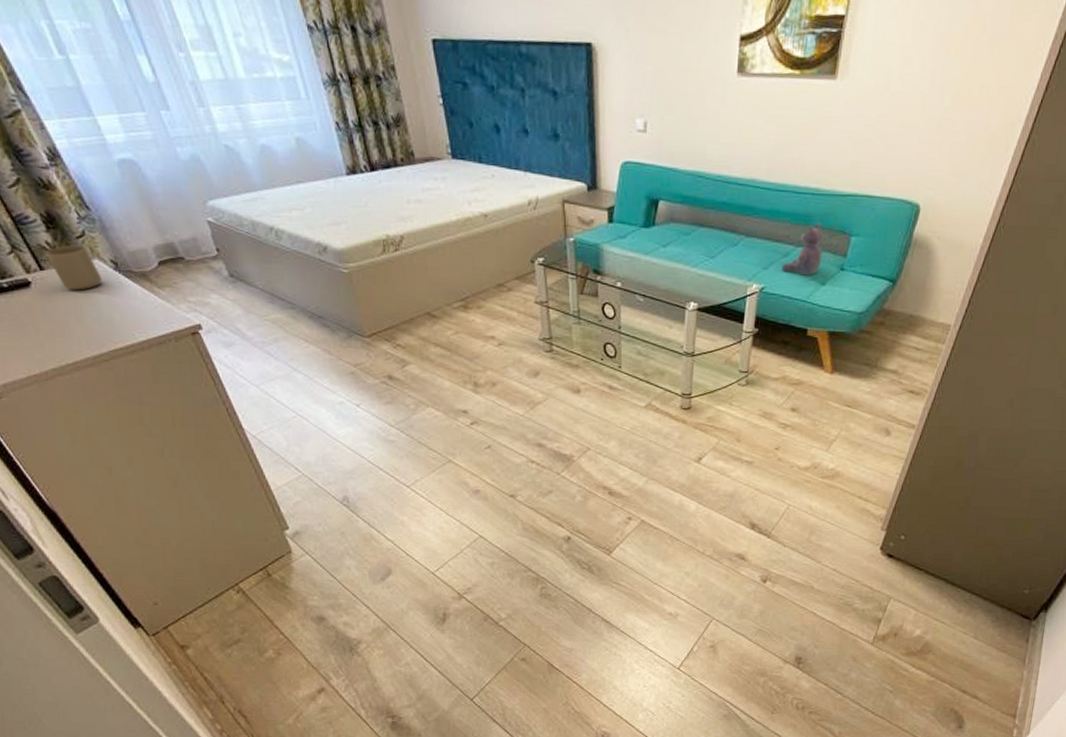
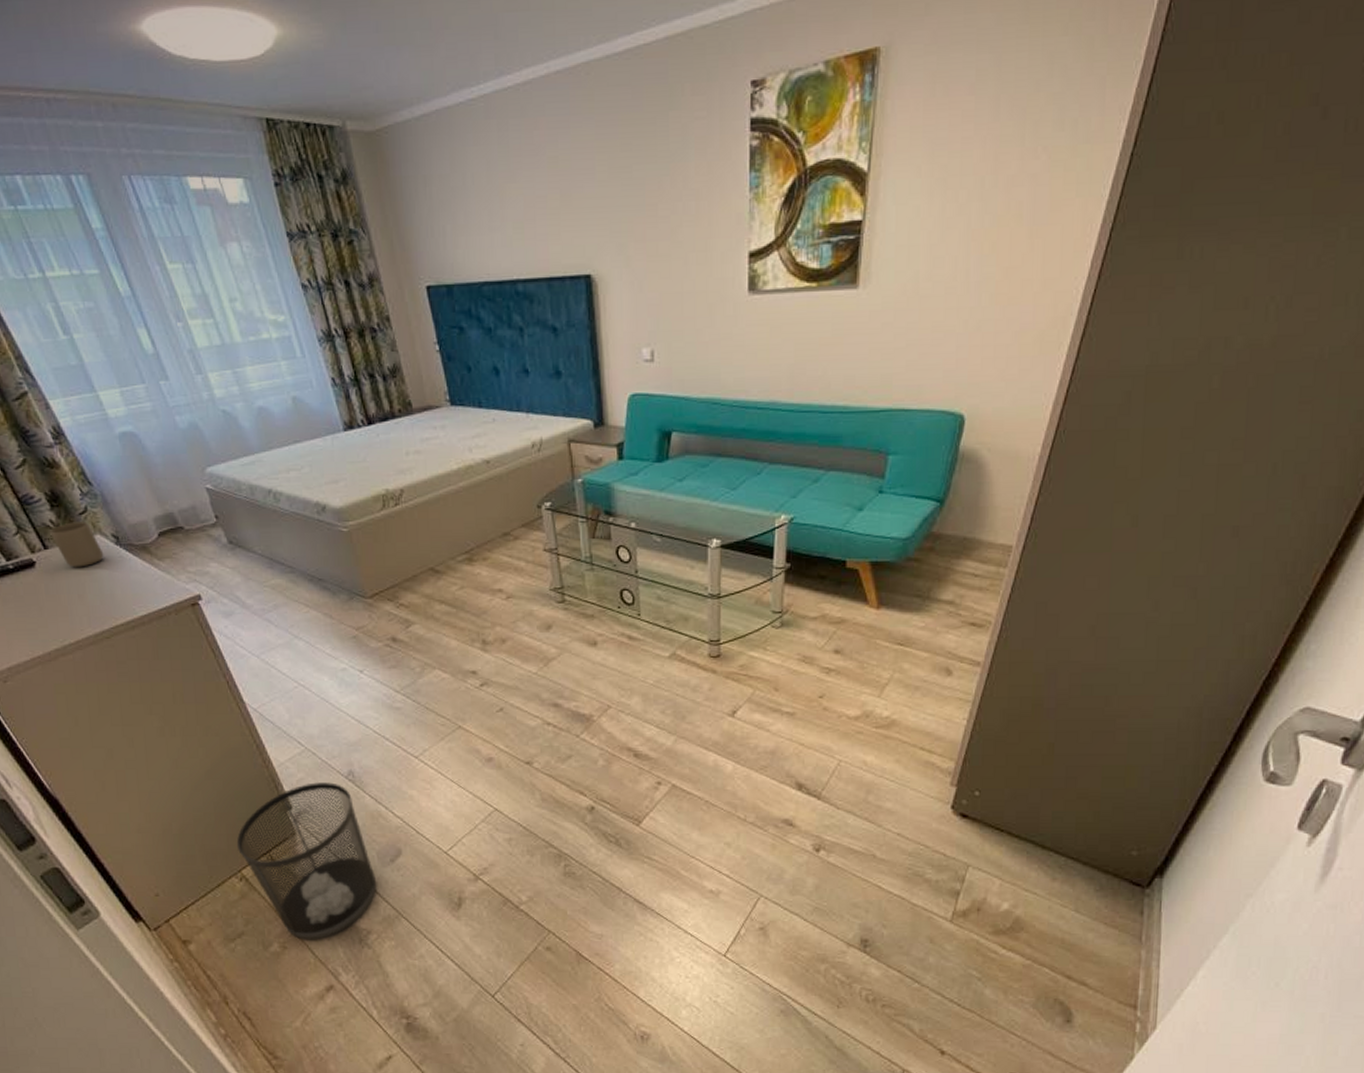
waste bin: none [234,506,367,648] -> present [236,782,376,940]
stuffed animal: present [781,222,823,276] -> none [812,442,858,502]

